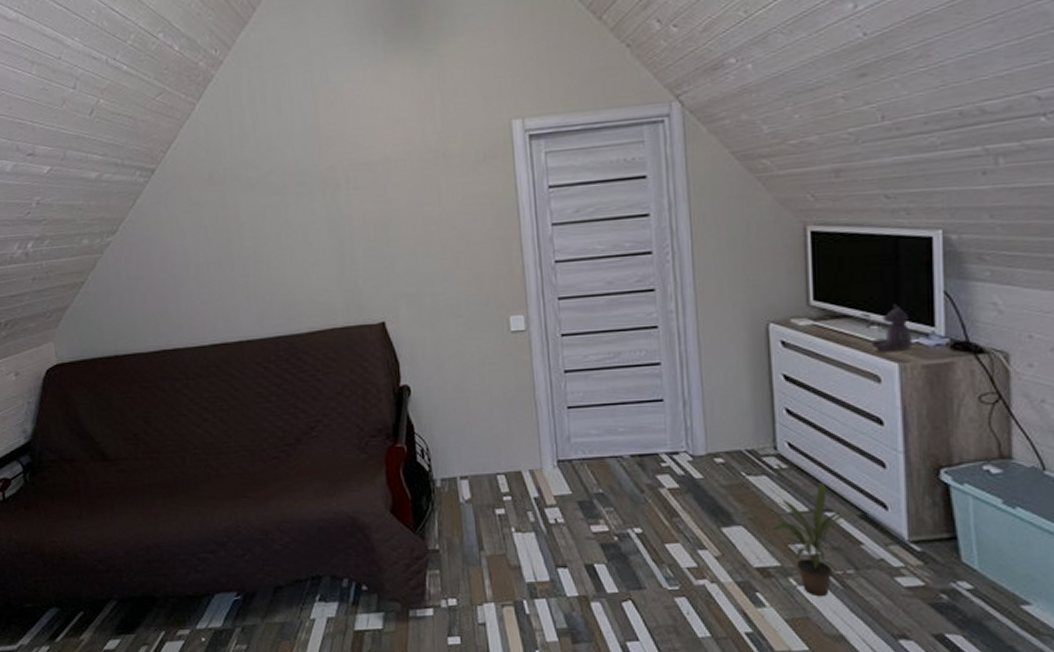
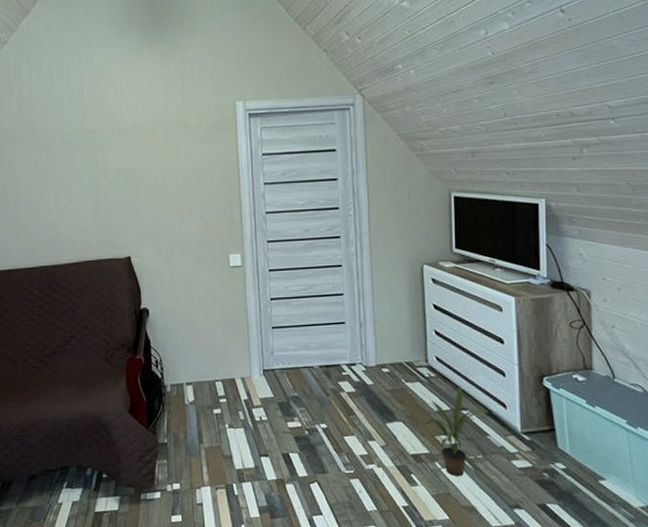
stuffed animal: present [871,304,913,352] -> none [495,253,525,288]

